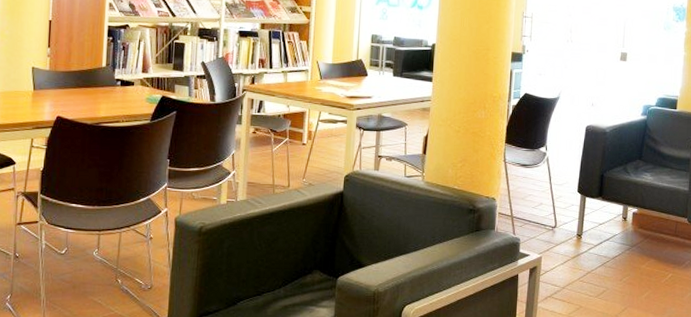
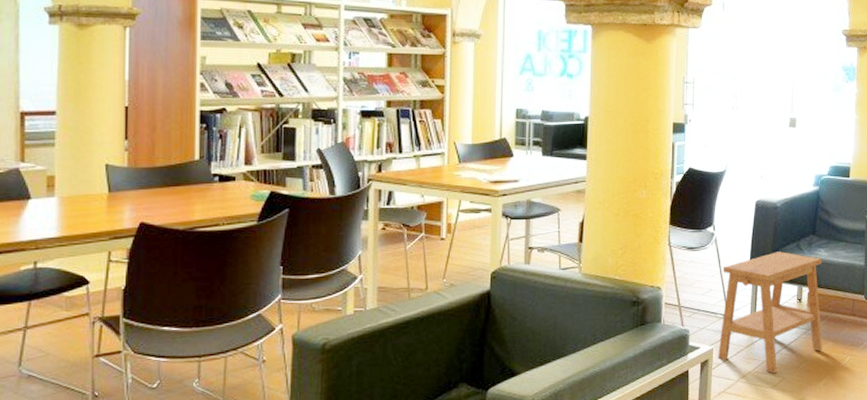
side table: none [546,173,648,284] -> present [718,252,823,374]

